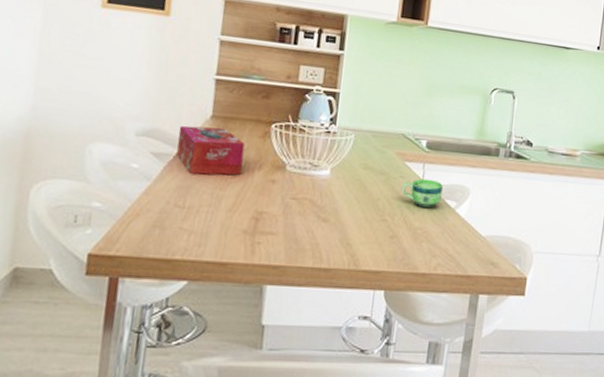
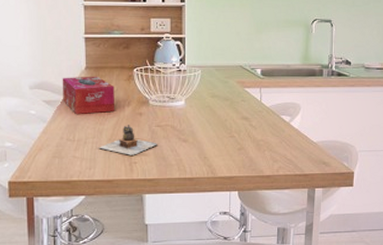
teapot: none [213,193,290,233] -> present [98,125,157,155]
cup: present [401,178,443,208] -> none [244,100,278,124]

